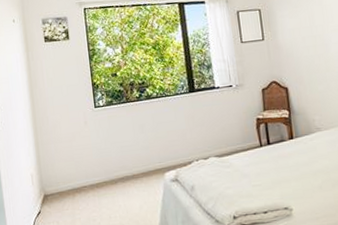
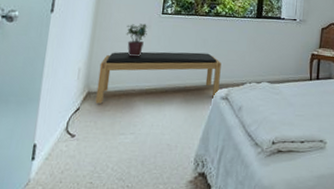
bench: none [49,138,167,205] -> present [95,51,222,104]
potted plant: none [64,120,85,155] -> present [126,23,148,57]

